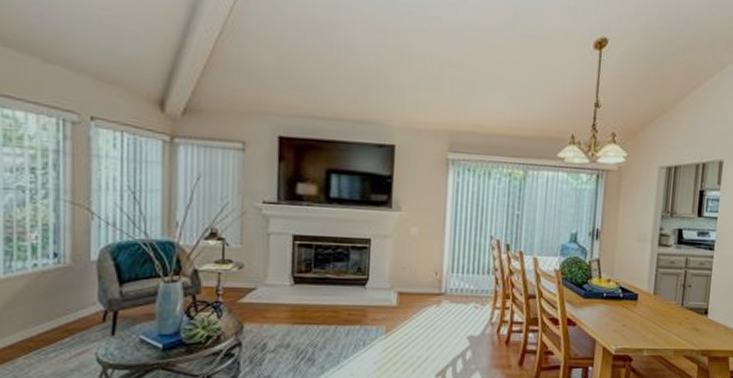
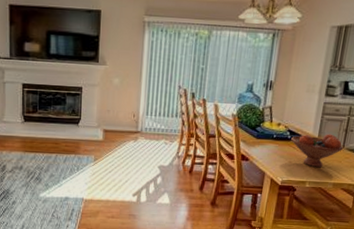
fruit bowl: none [623,290,682,331] -> present [291,134,343,167]

